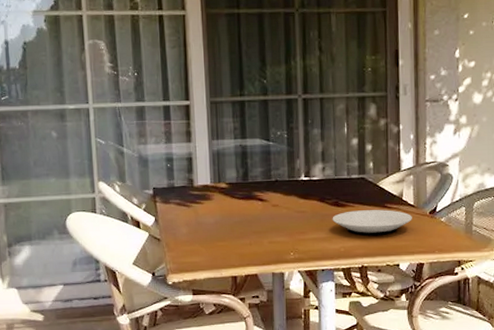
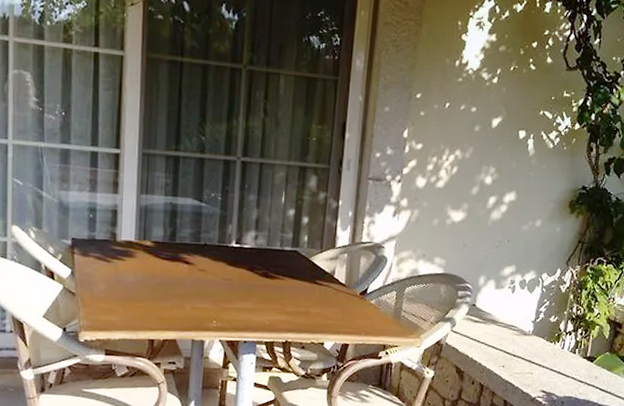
plate: present [332,210,412,236] -> none [260,283,342,312]

